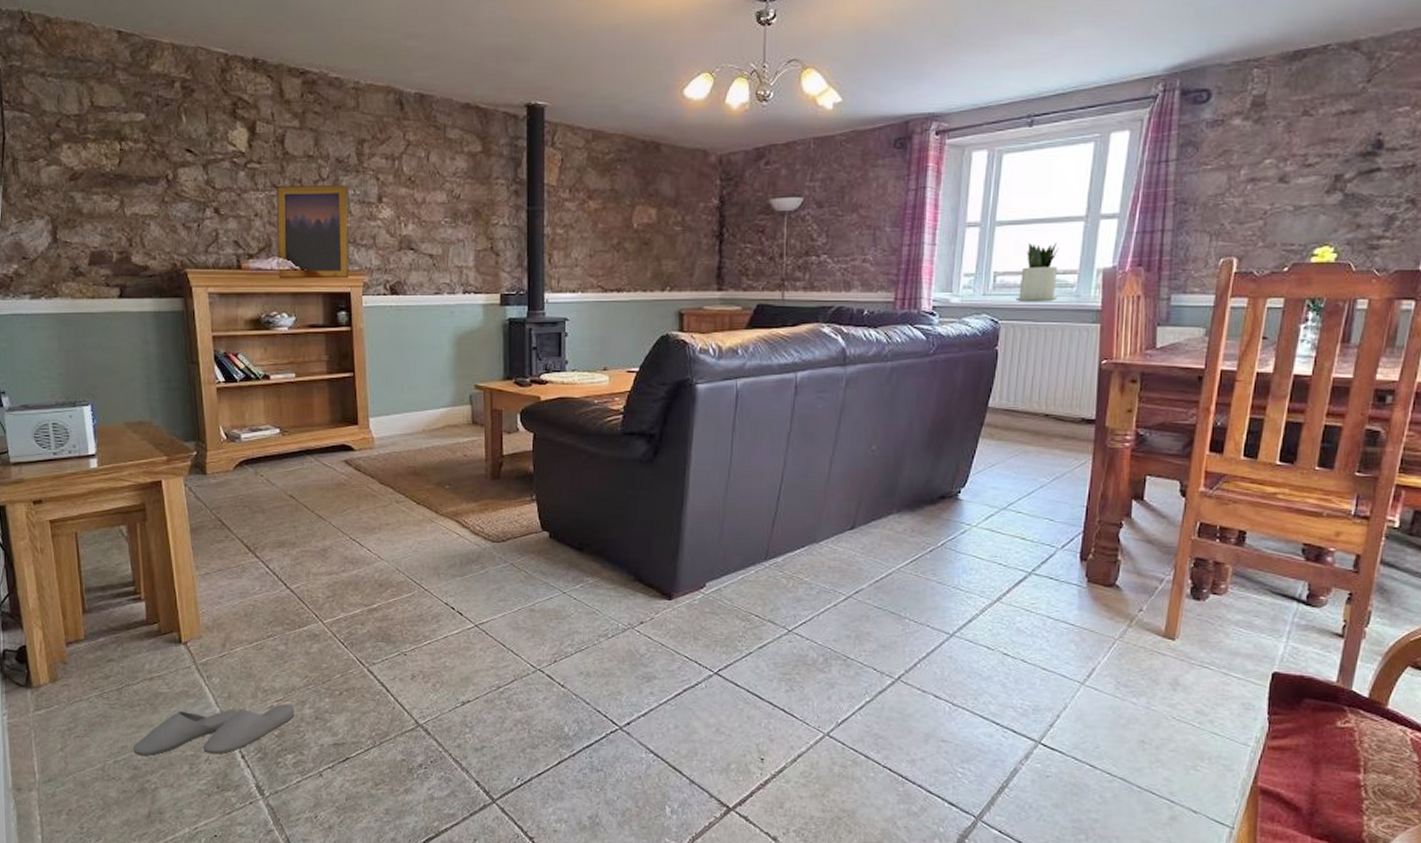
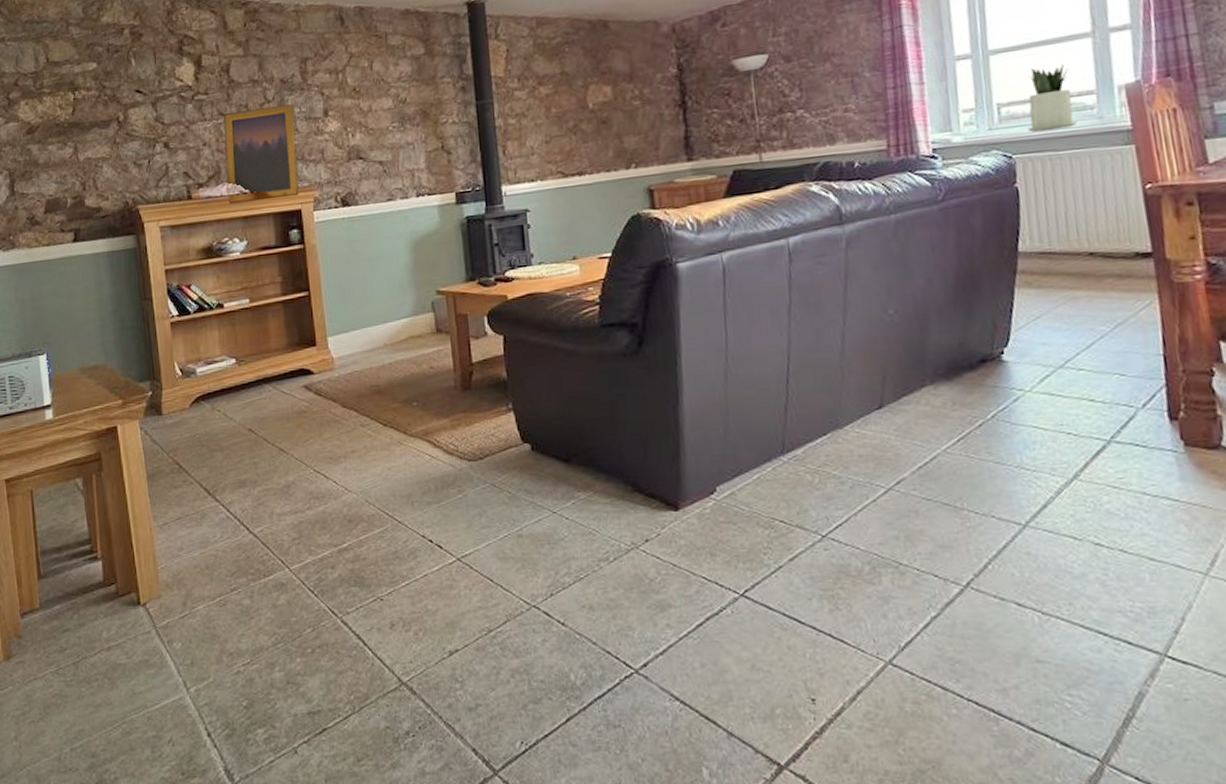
slippers: present [133,704,295,756] -> none [91,668,264,740]

